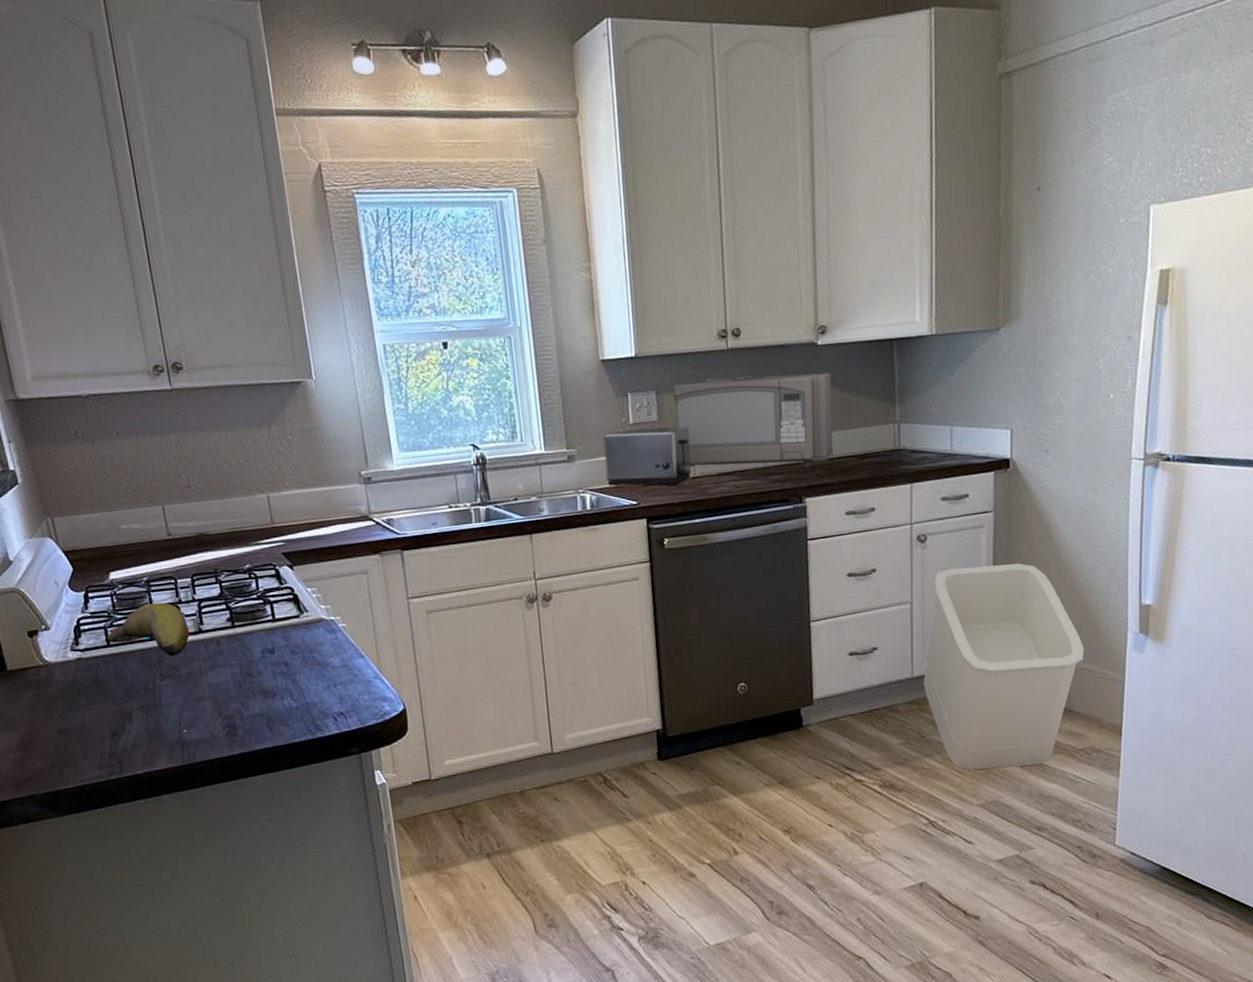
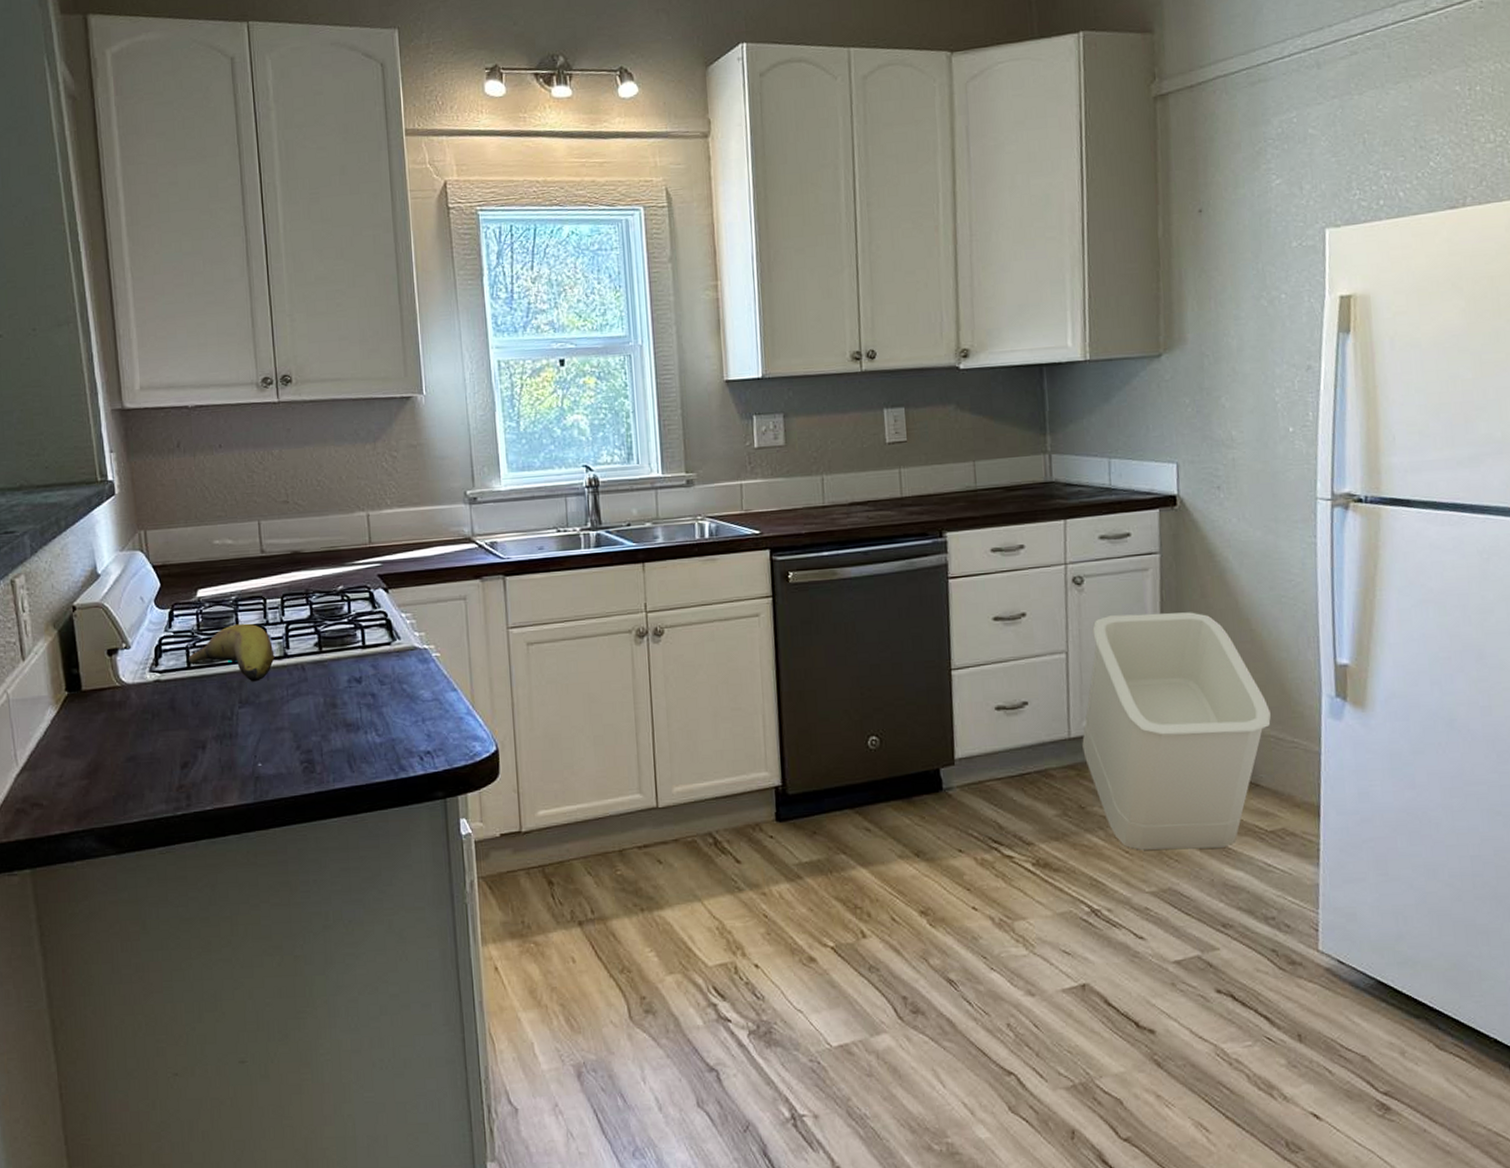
toaster: present [603,426,692,487] -> none [725,452,821,515]
microwave: present [657,372,833,468] -> none [784,398,977,499]

